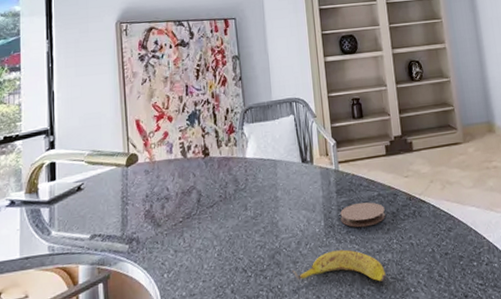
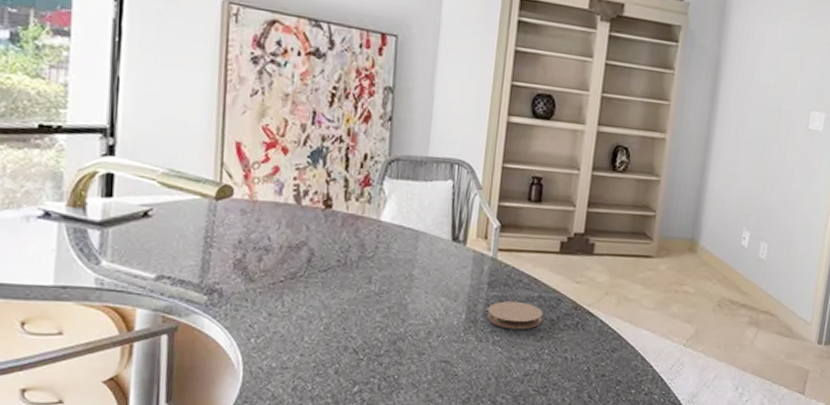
banana: present [292,249,387,282] -> none [415,349,528,392]

